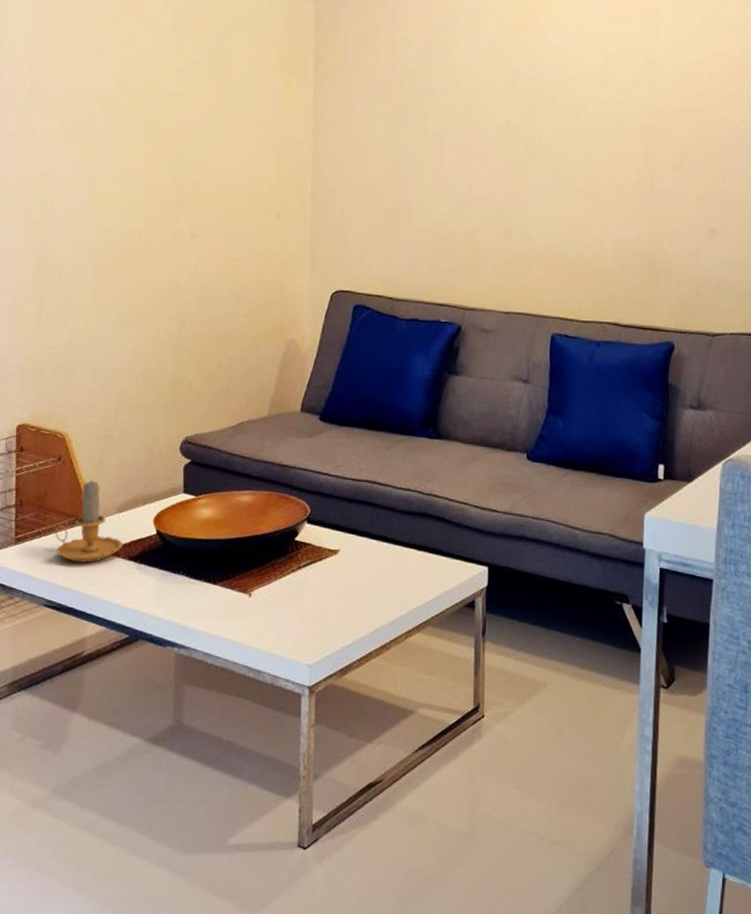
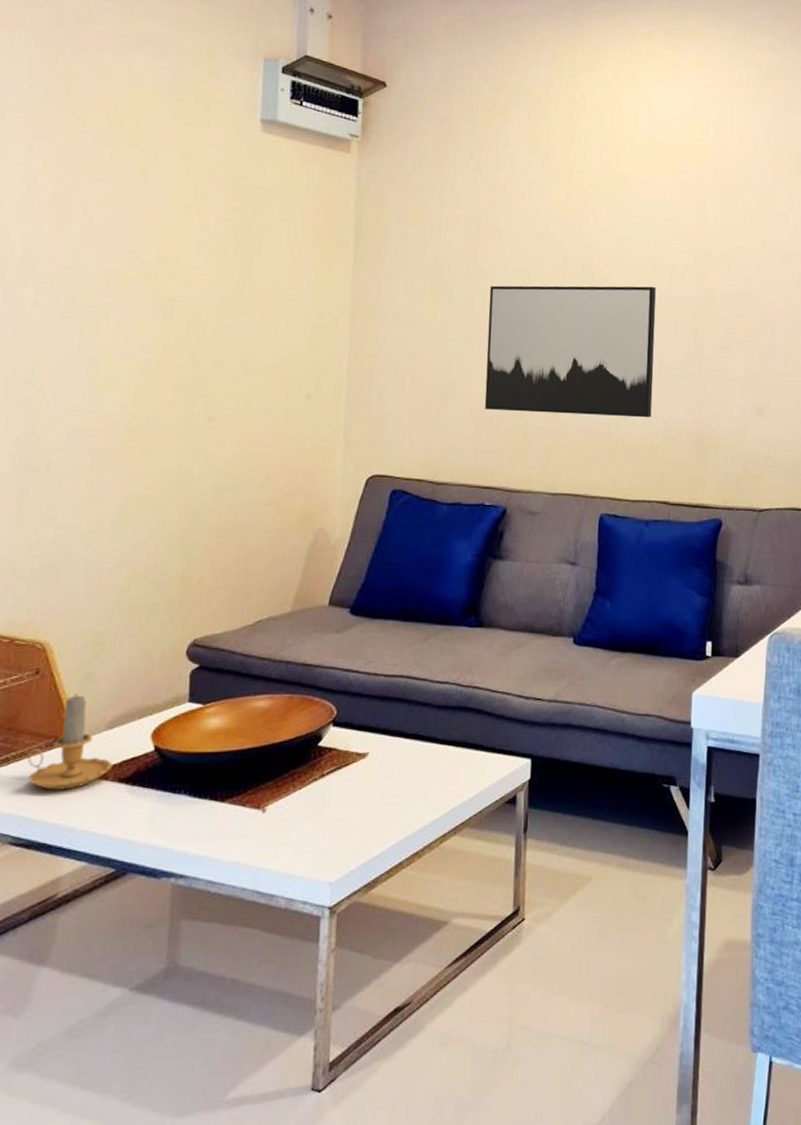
wall art: none [438,104,606,239] -> present [484,285,656,418]

